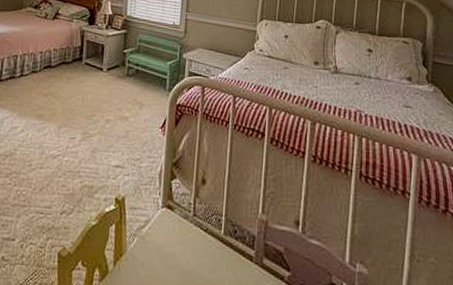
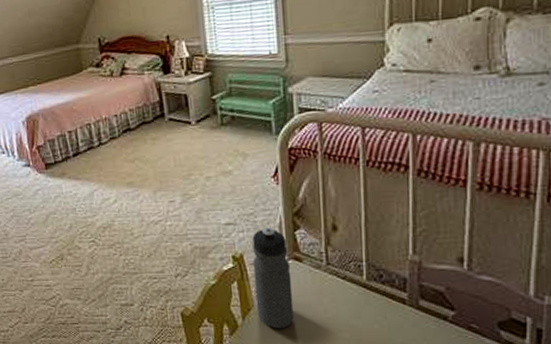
water bottle: none [127,173,164,278] -> present [252,227,294,329]

